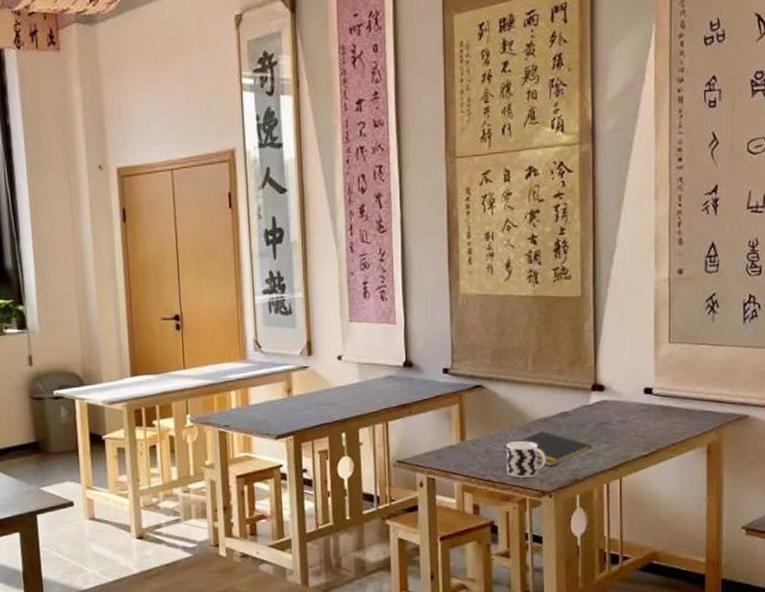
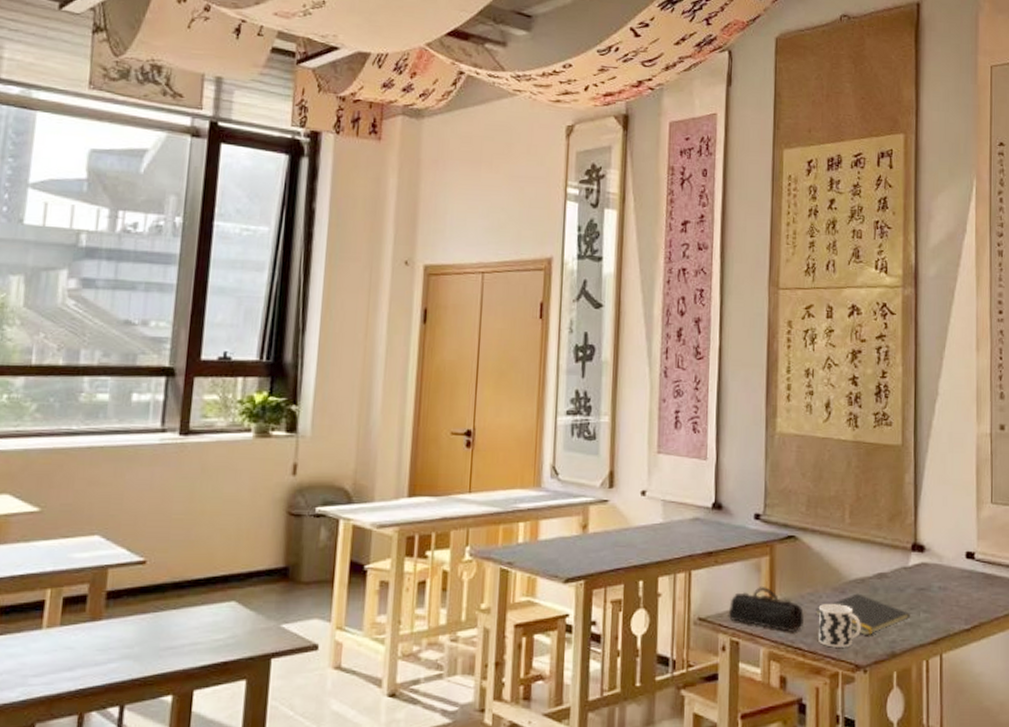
pencil case: none [423,430,493,468] -> present [728,585,804,632]

